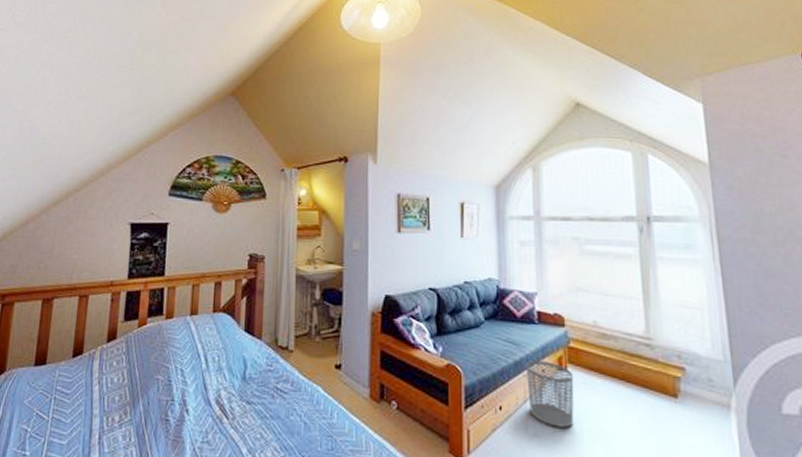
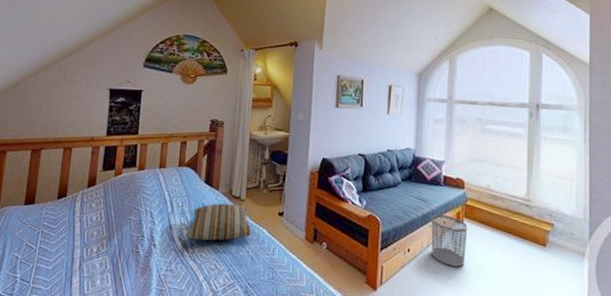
pillow: none [225,356,304,403] -> present [186,203,252,241]

